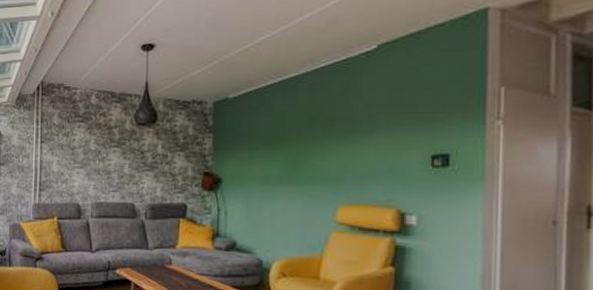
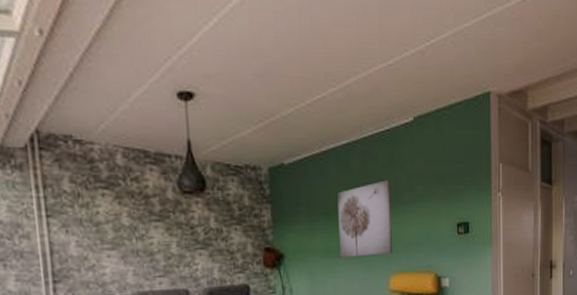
wall art: none [280,110,344,186] -> present [337,180,392,257]

